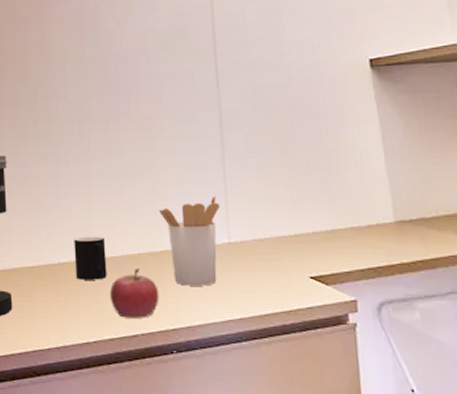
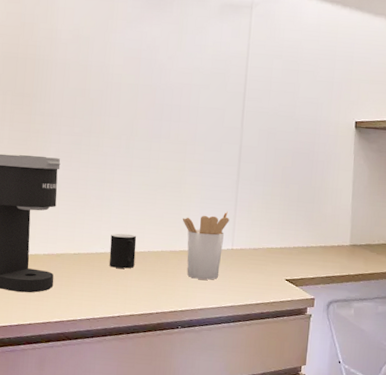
fruit: present [109,267,159,318] -> none [134,262,174,301]

